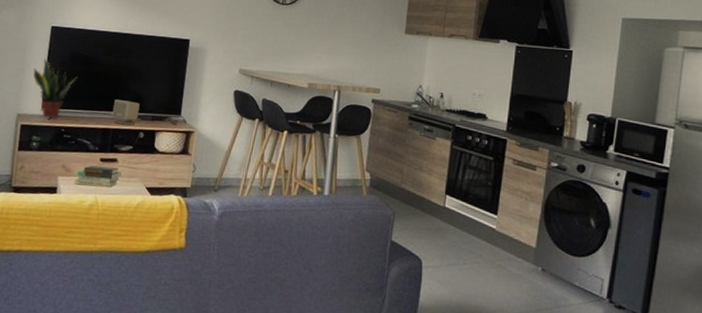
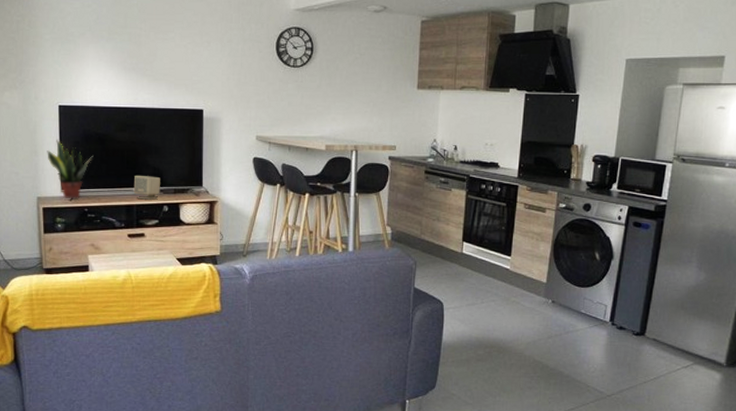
books: present [74,165,122,187] -> none [105,242,150,262]

